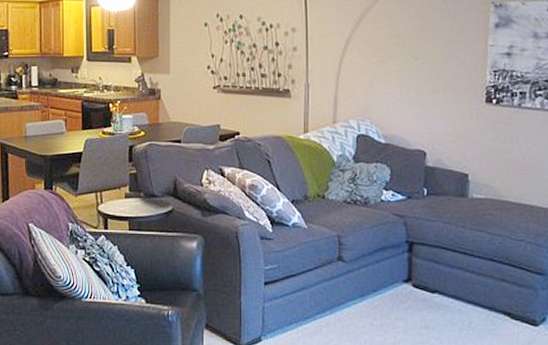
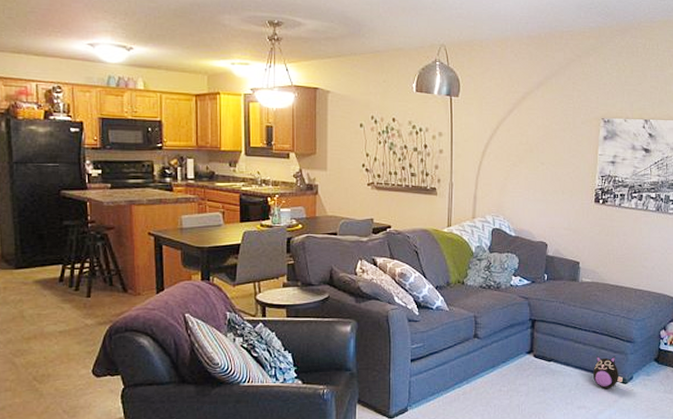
plush toy: none [491,289,532,331] -> present [593,355,623,388]

